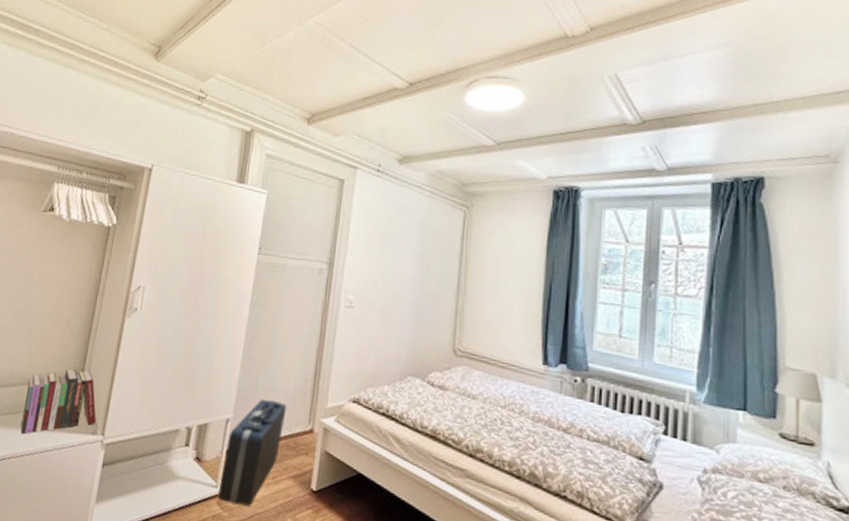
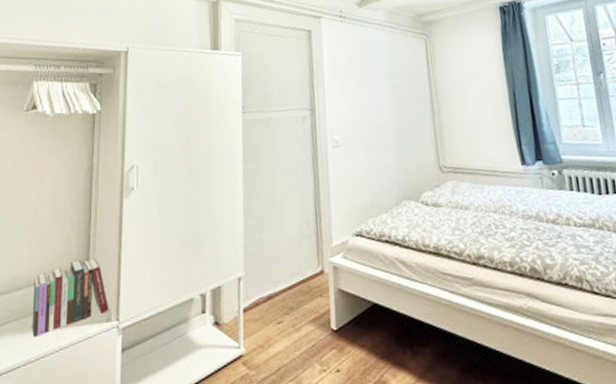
suitcase: present [217,398,287,506] -> none [241,249,295,361]

